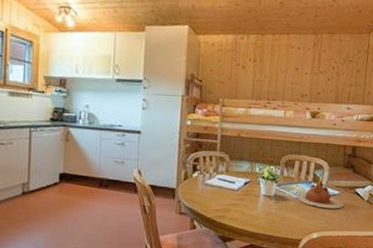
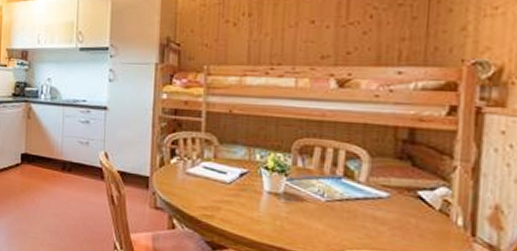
teapot: present [296,180,344,209] -> none [317,175,398,219]

